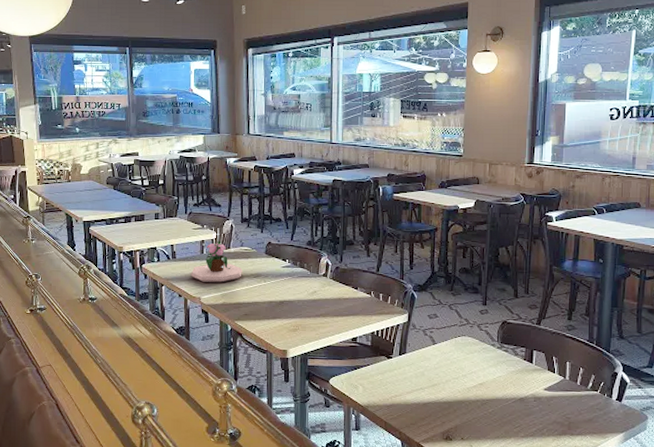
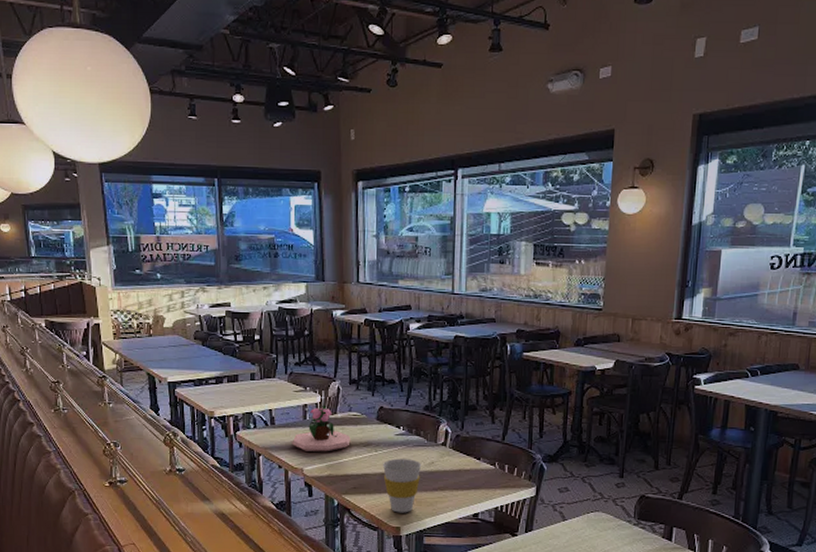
cup: none [270,288,306,337] -> present [382,458,422,513]

